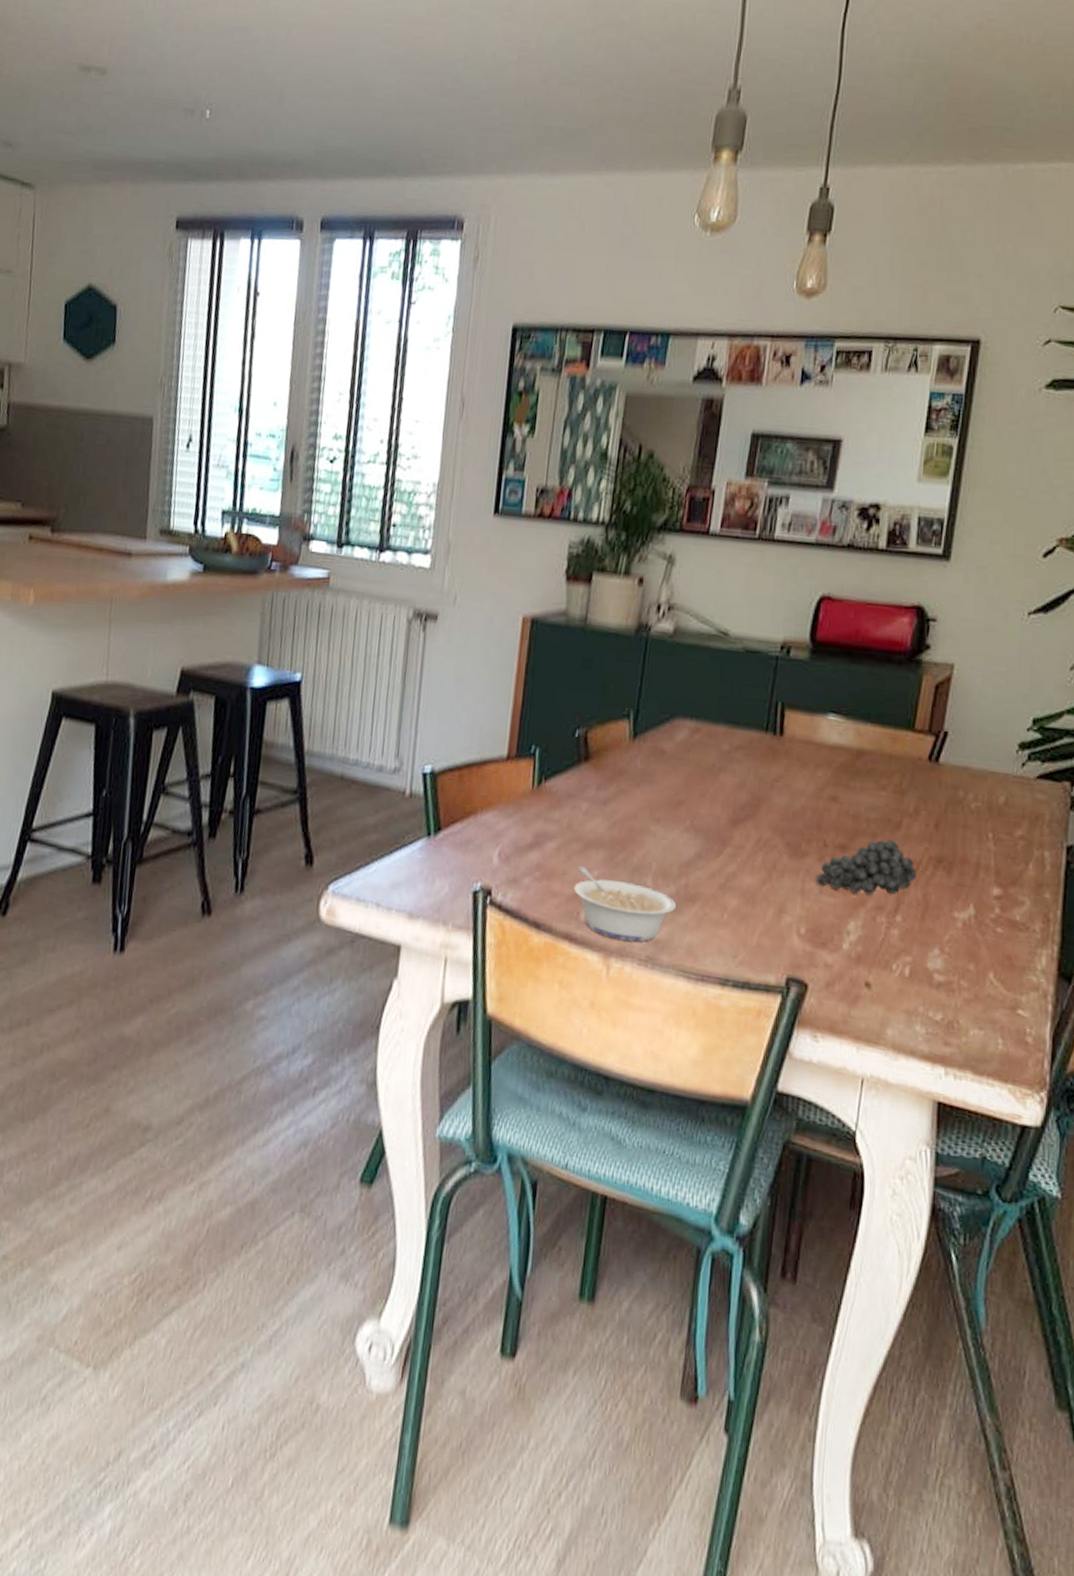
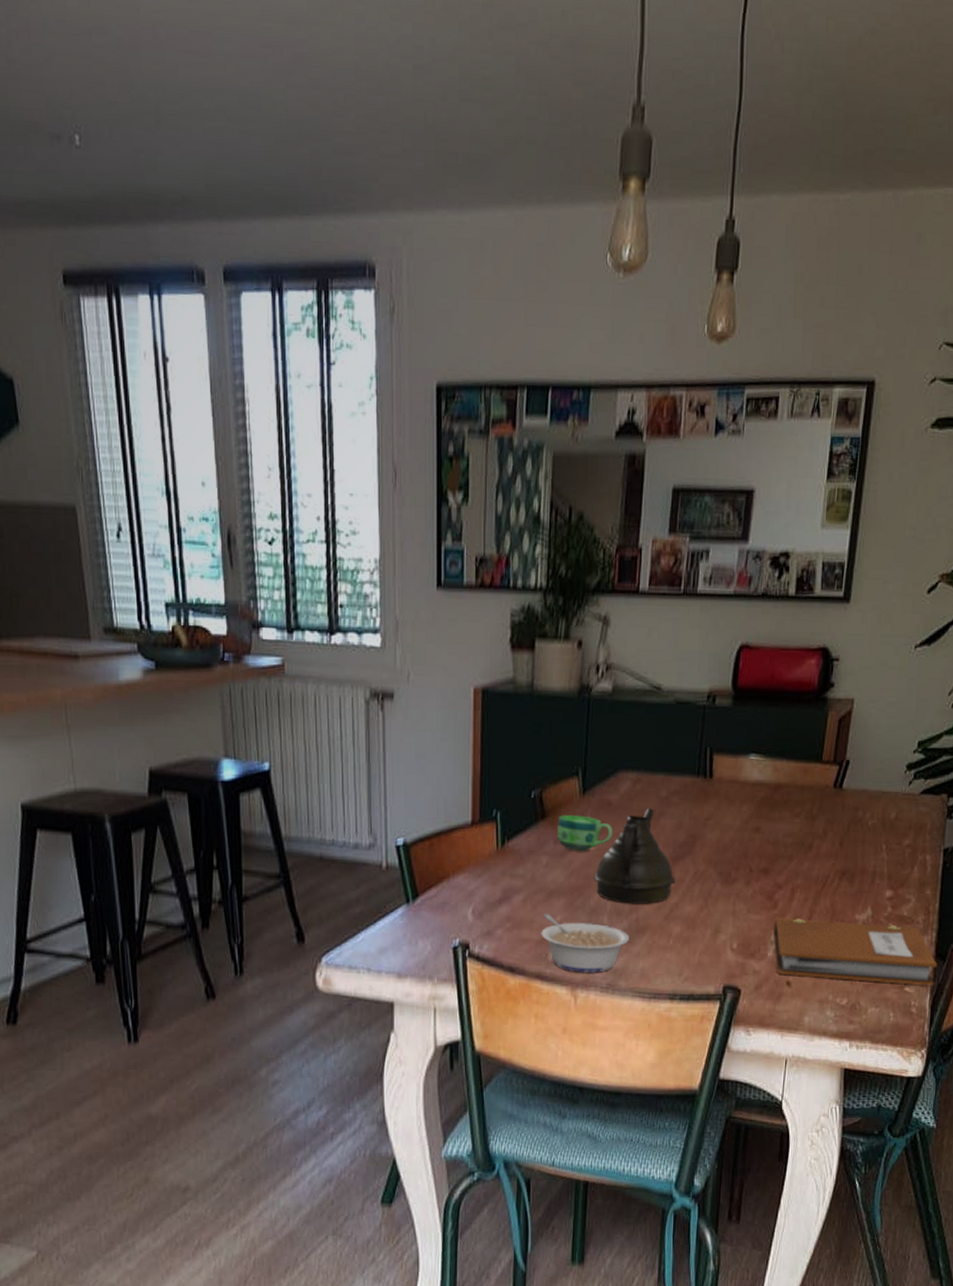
cup: none [601,759,665,801] -> present [557,815,614,851]
teapot: none [639,760,735,869] -> present [594,807,676,904]
fruit: present [816,839,918,896] -> none [744,860,827,909]
notebook: none [850,904,1060,1012] -> present [773,918,937,986]

